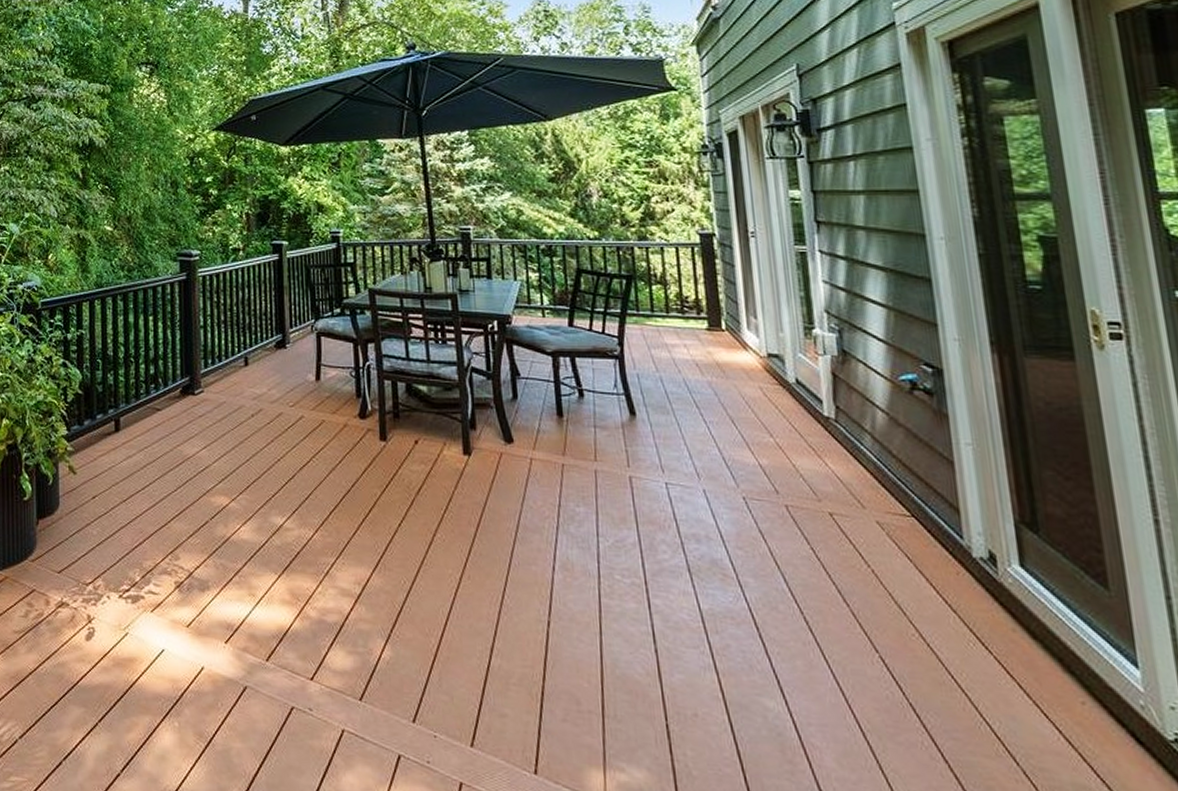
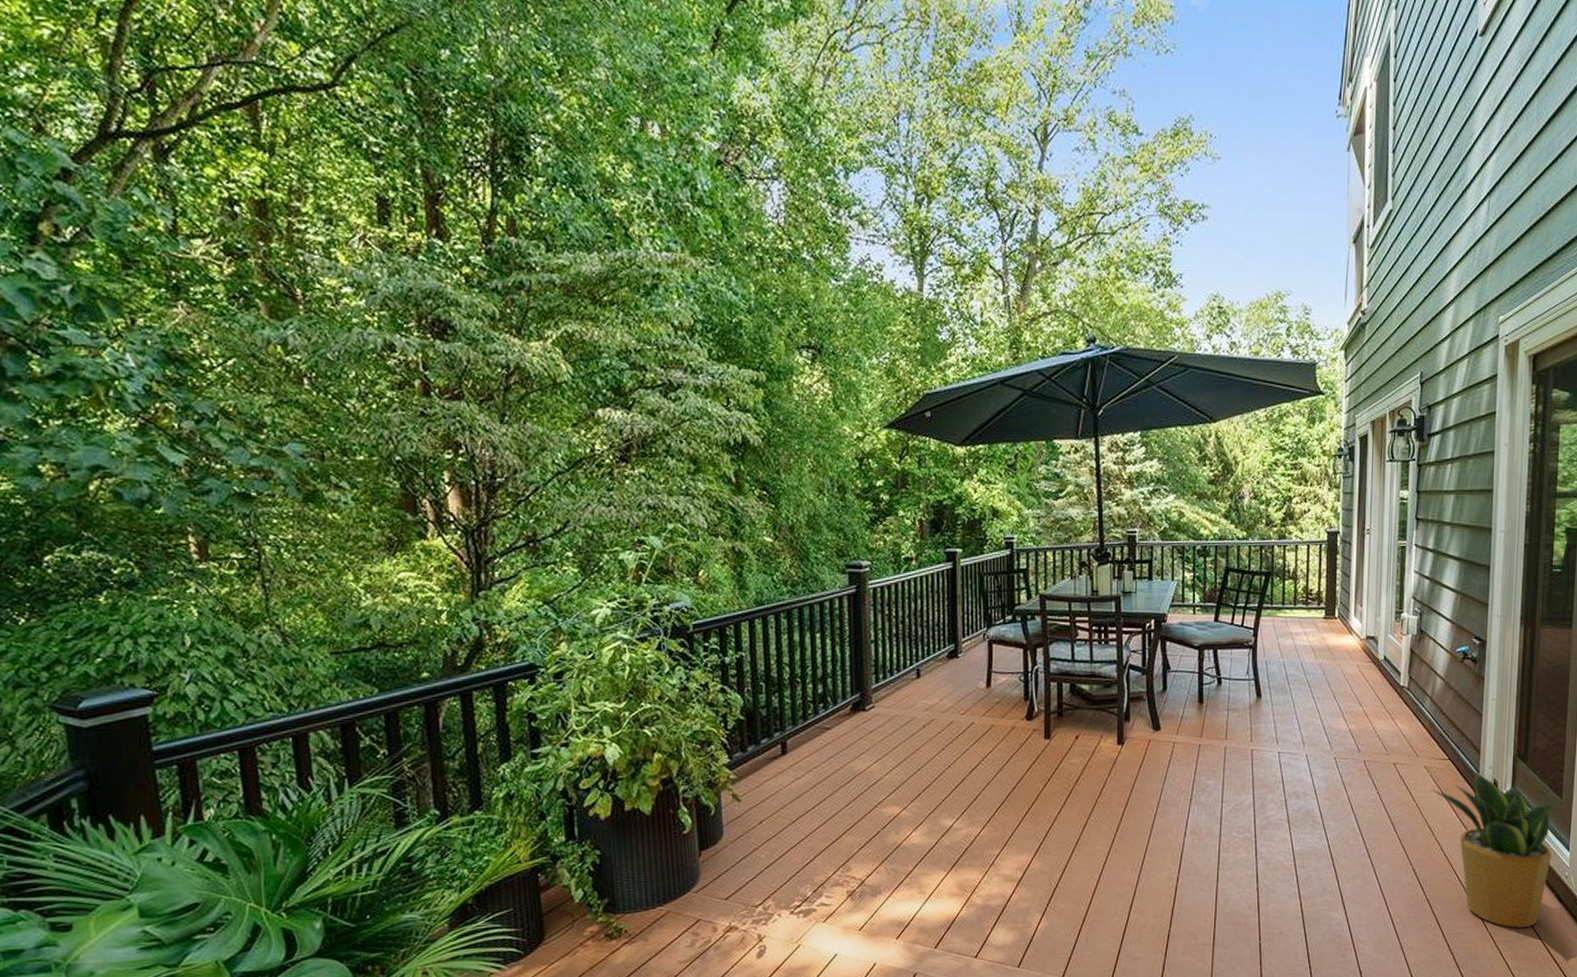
potted plant: none [891,534,1110,773] -> present [1431,769,1560,928]

